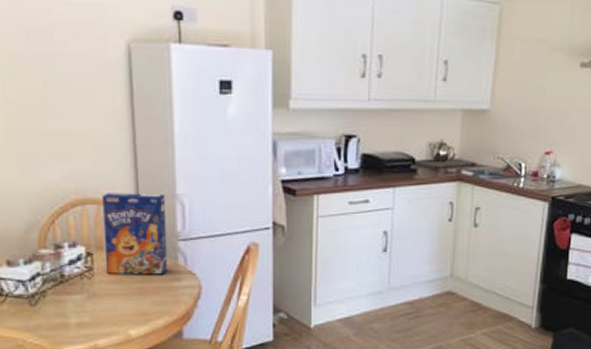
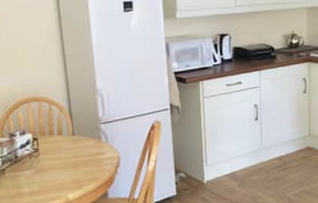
cereal box: present [102,193,168,275] -> none [42,90,94,153]

